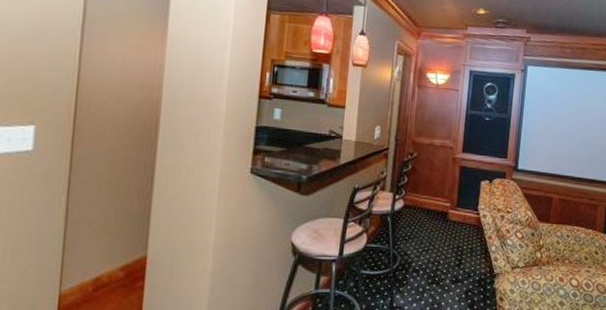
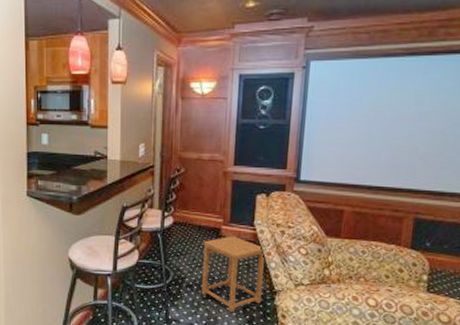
side table: none [427,220,488,298] -> present [202,236,266,313]

